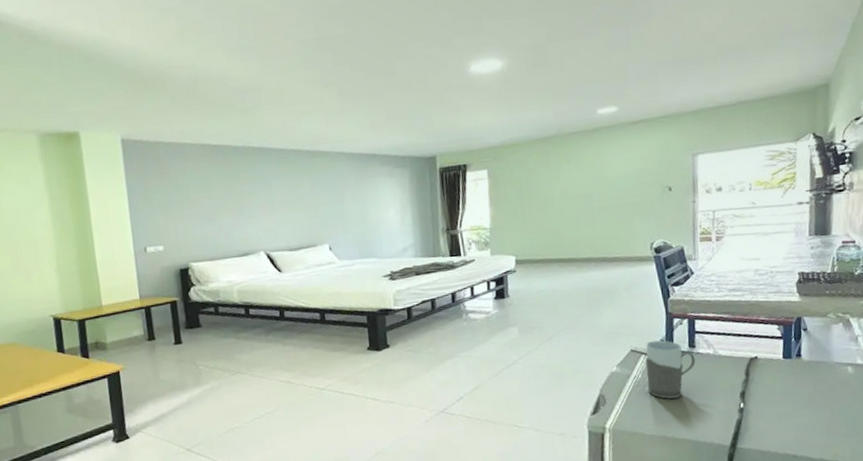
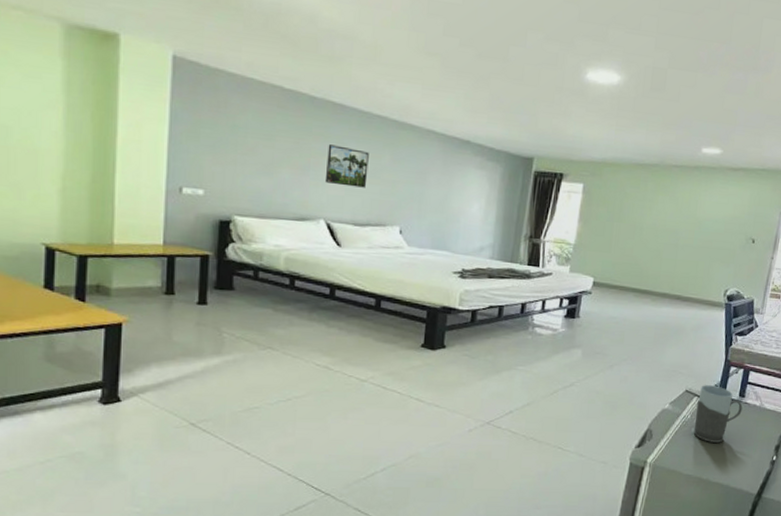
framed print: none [255,183,294,219] -> present [324,144,369,188]

